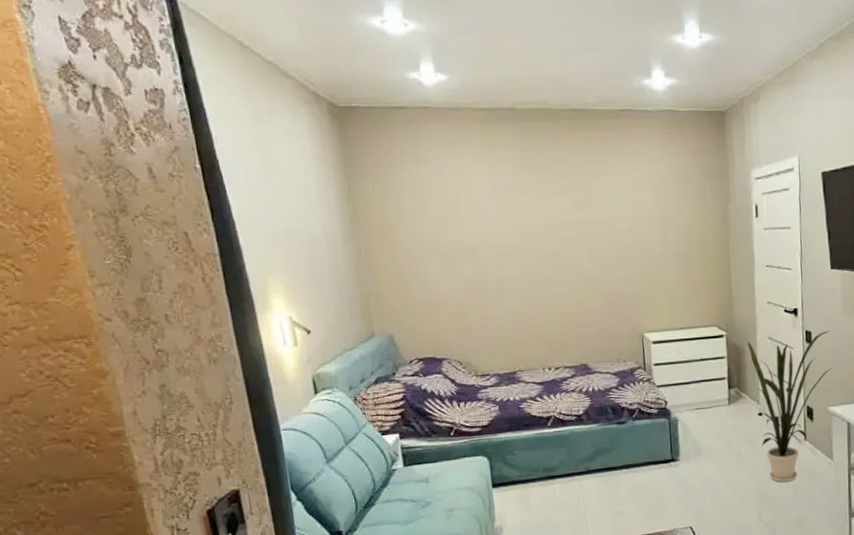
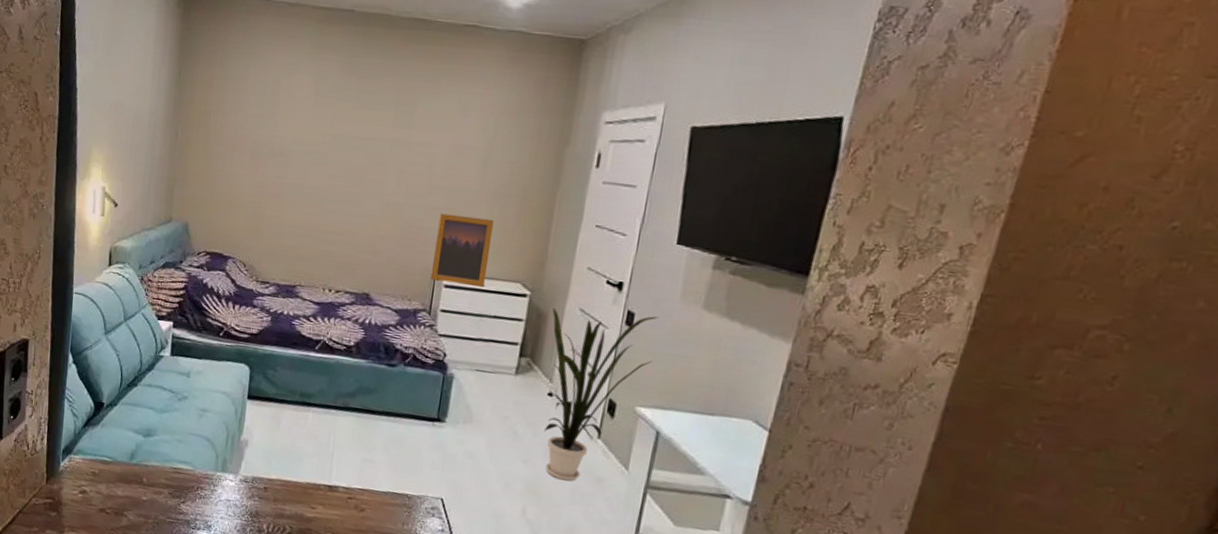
picture frame: none [634,276,686,340] -> present [430,213,494,287]

